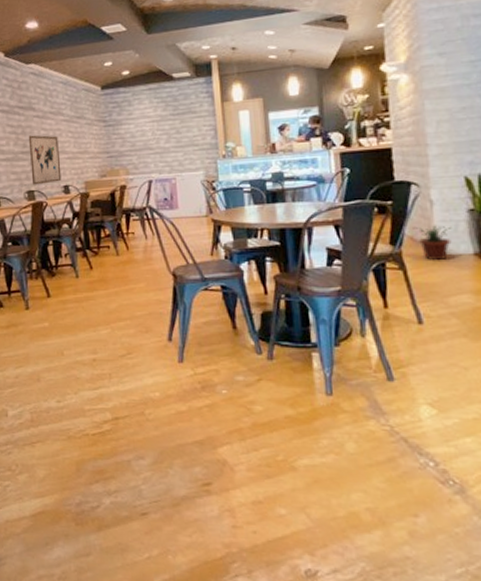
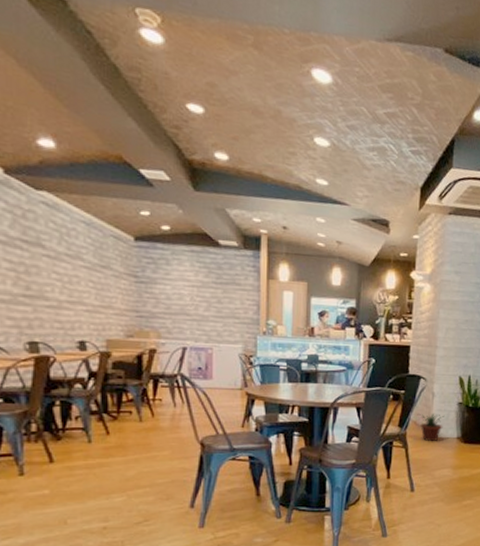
wall art: present [28,135,62,185] -> none [33,276,77,337]

